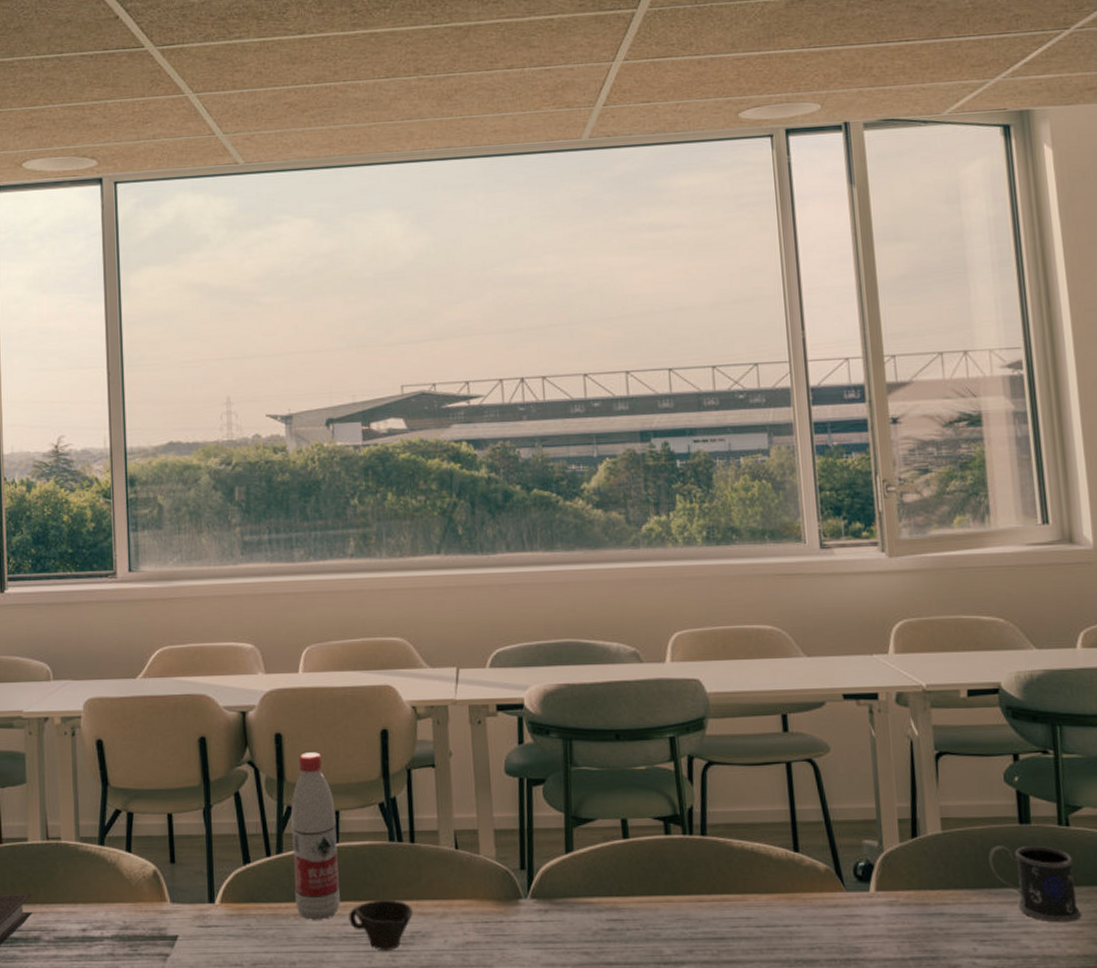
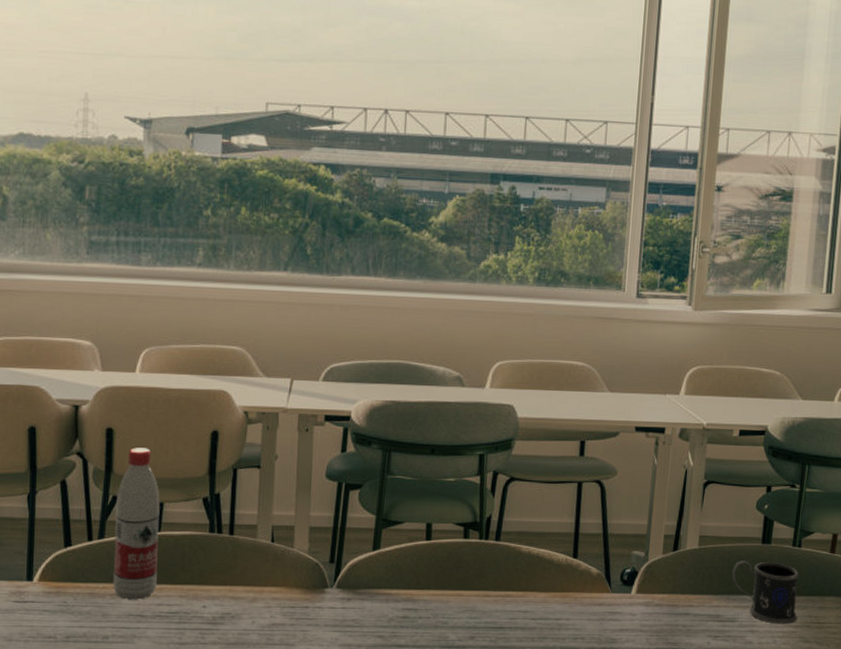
cup: present [349,899,413,952] -> none [163,583,225,630]

